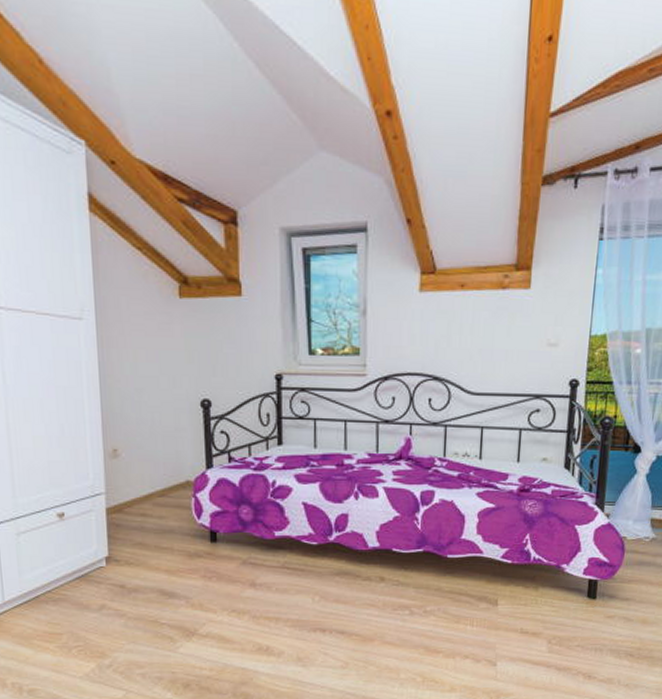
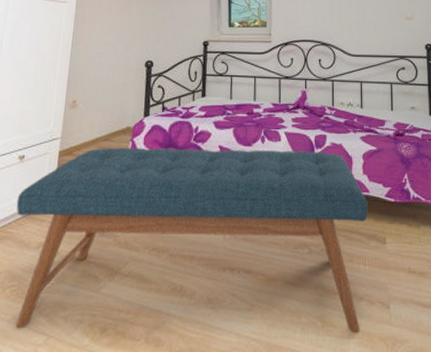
bench: none [64,504,480,688] -> present [15,147,368,334]

